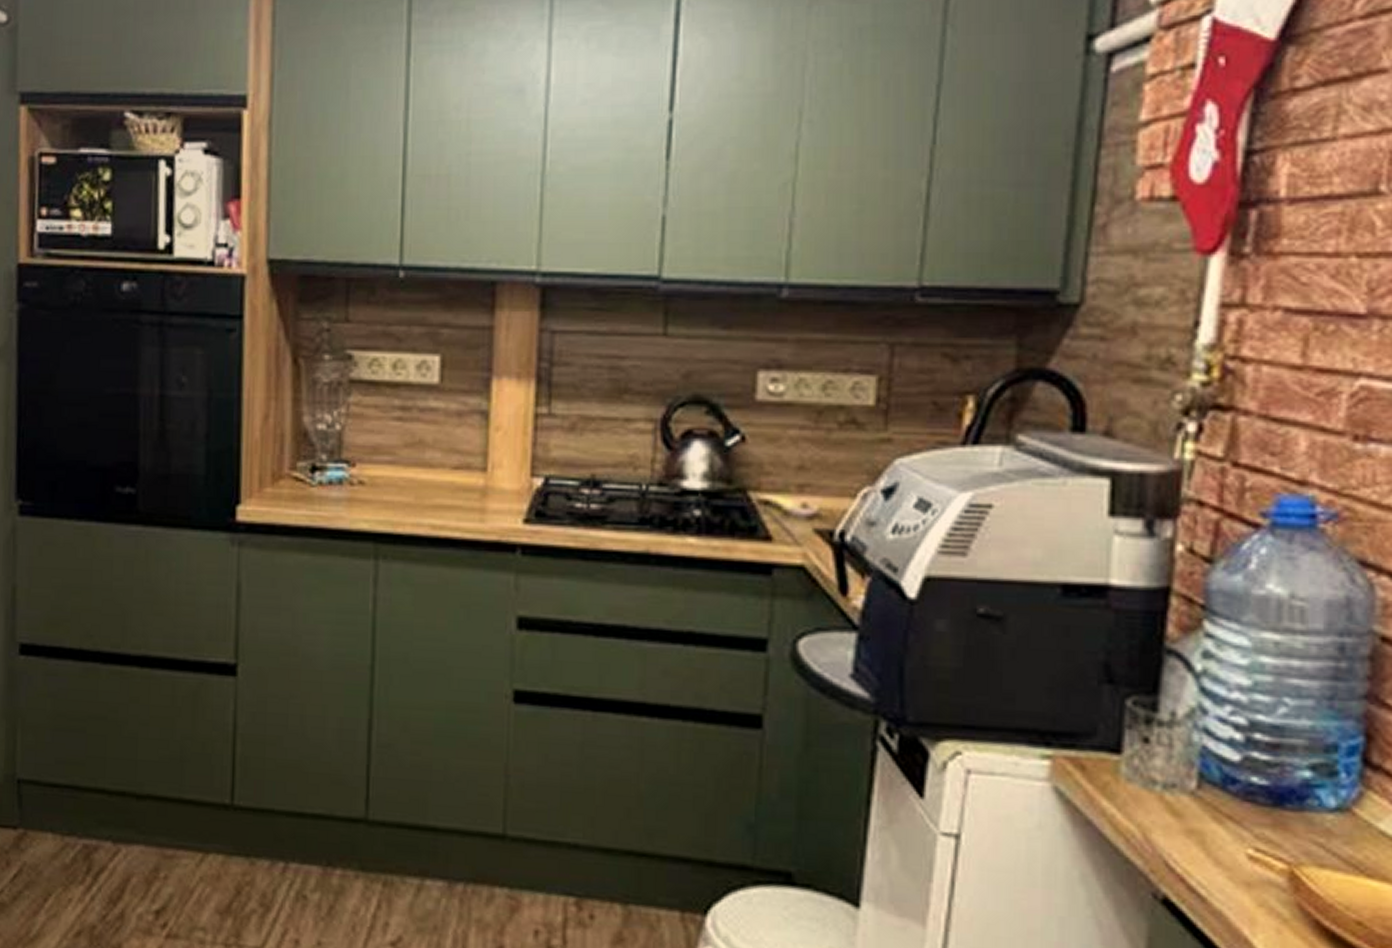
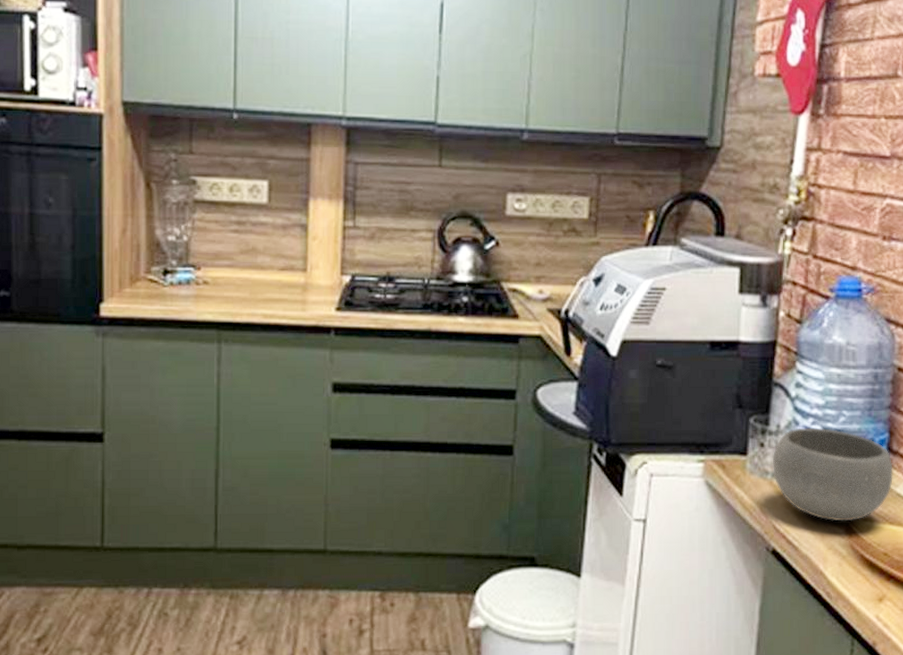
bowl: none [1164,718,1373,866] -> present [773,427,893,522]

